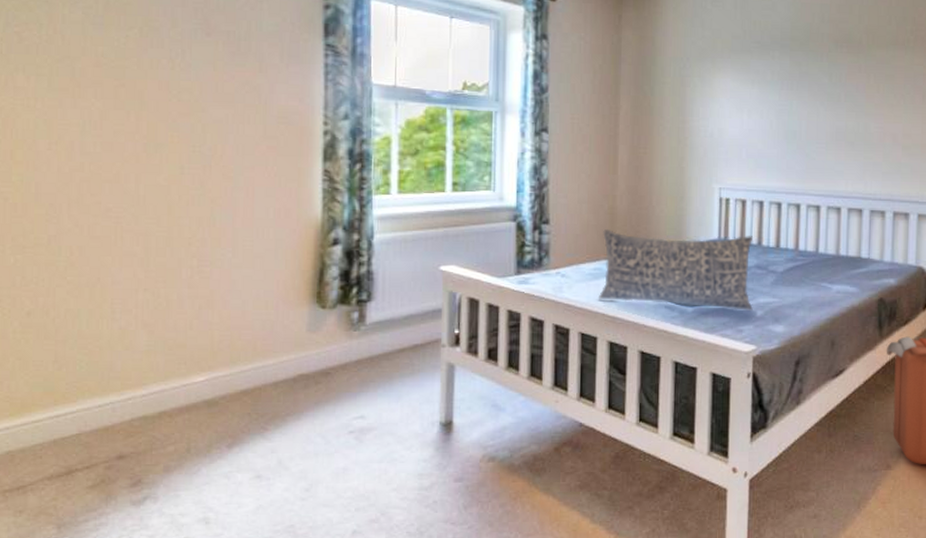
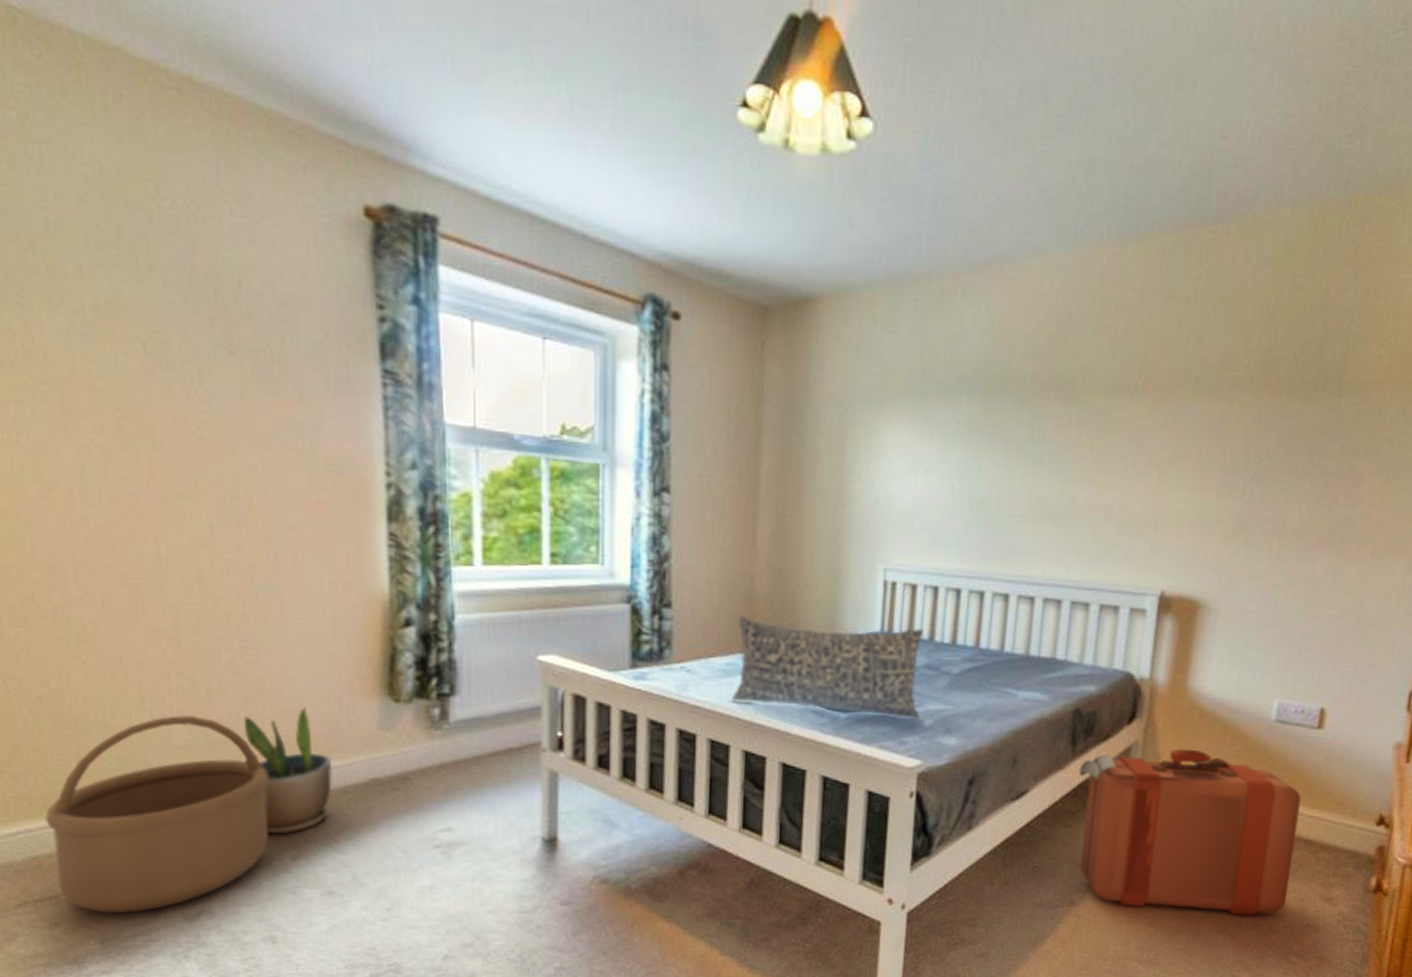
basket: none [22,324,213,500] -> present [45,715,269,913]
potted plant: none [195,315,267,426] -> present [243,708,333,835]

